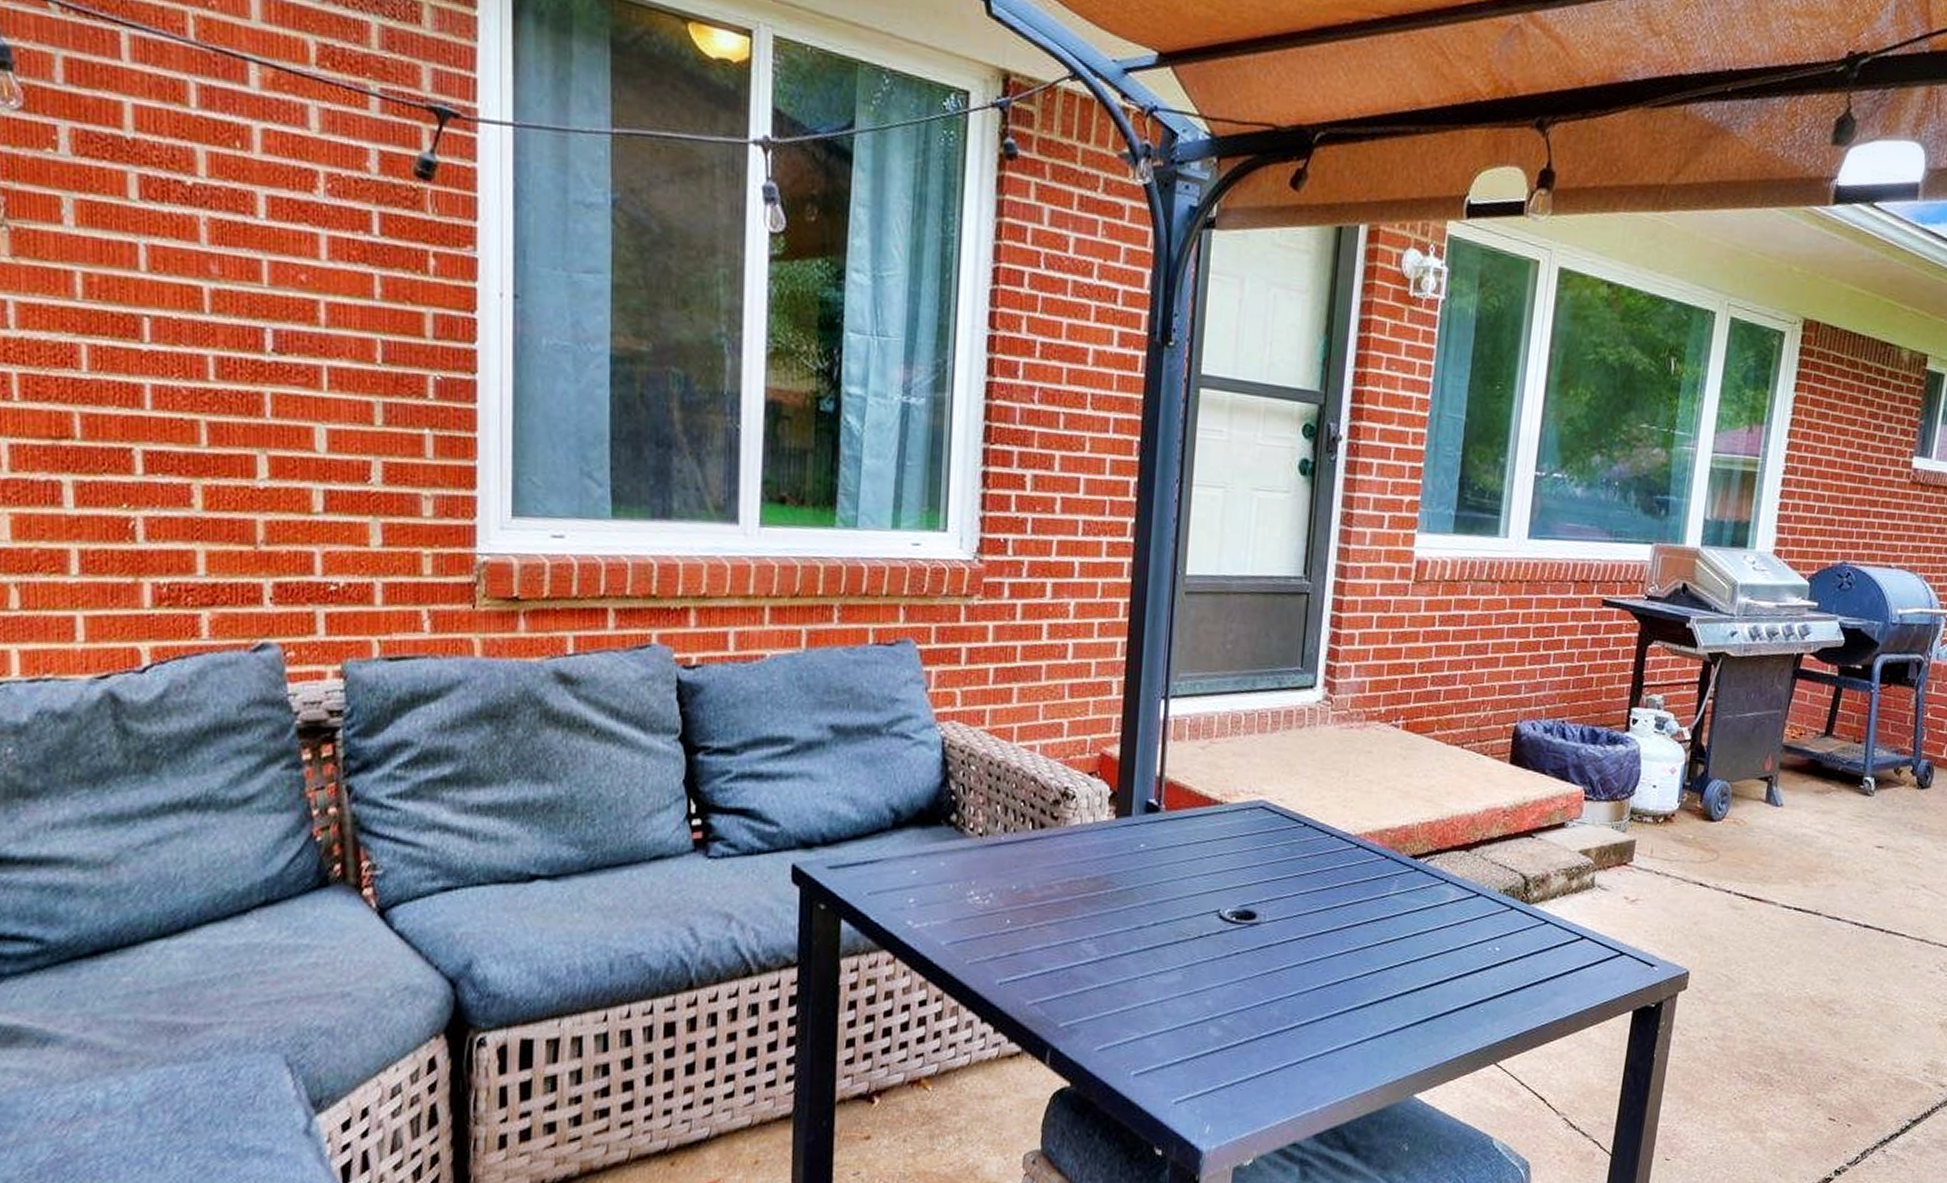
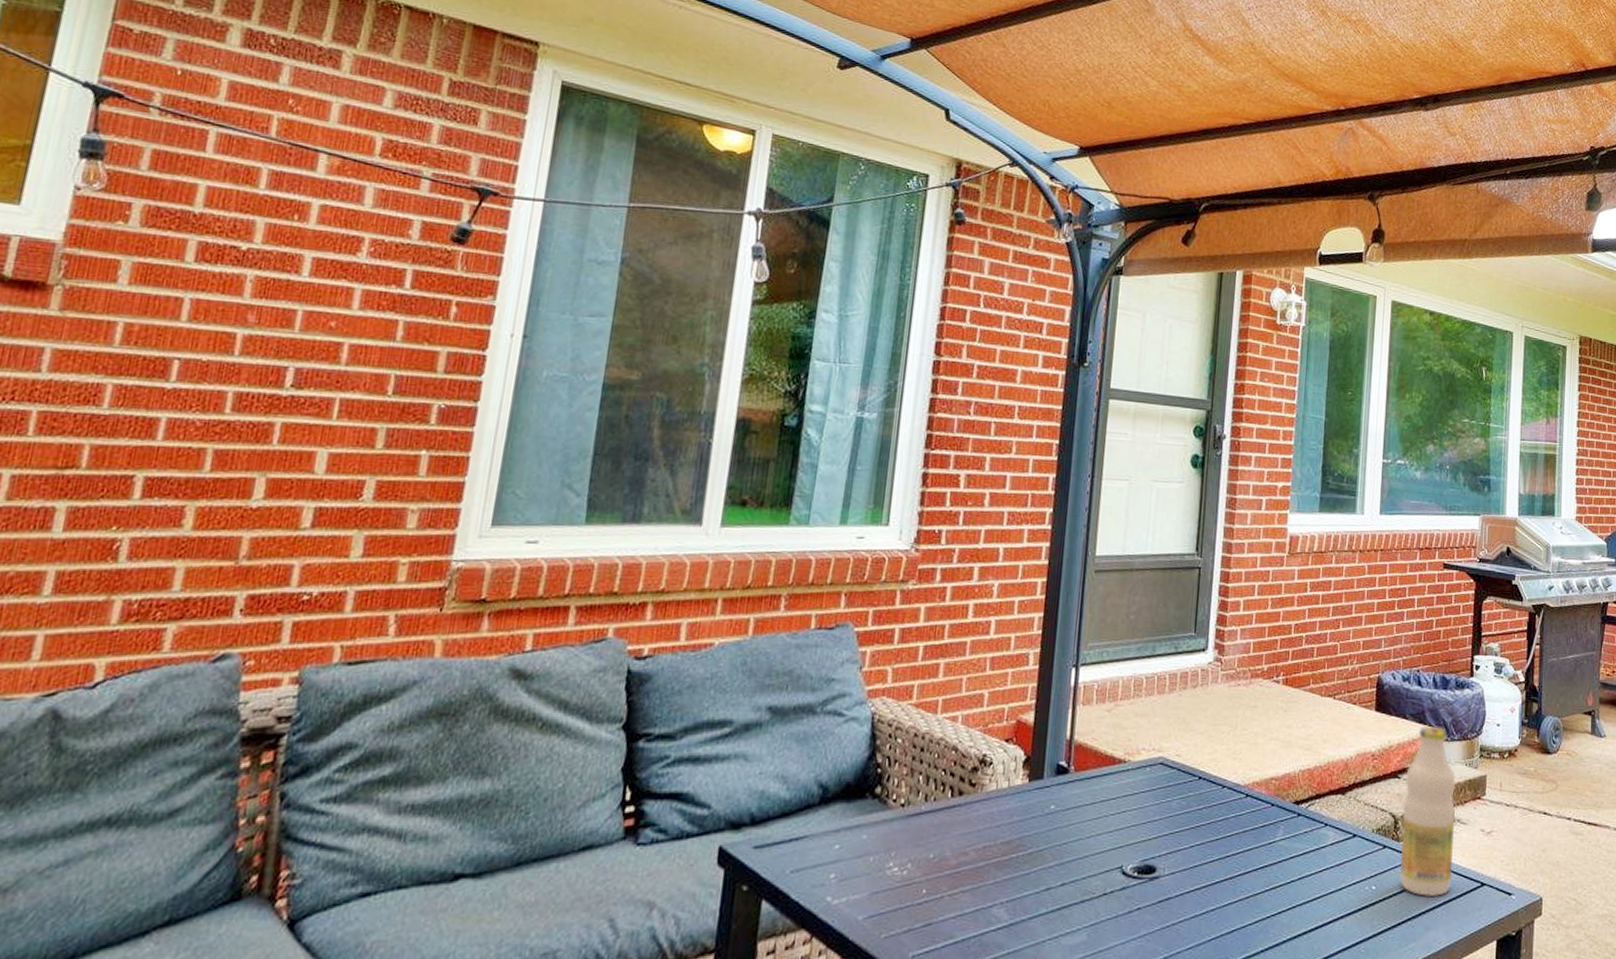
bottle: none [1526,782,1600,962] -> present [1399,725,1456,896]

